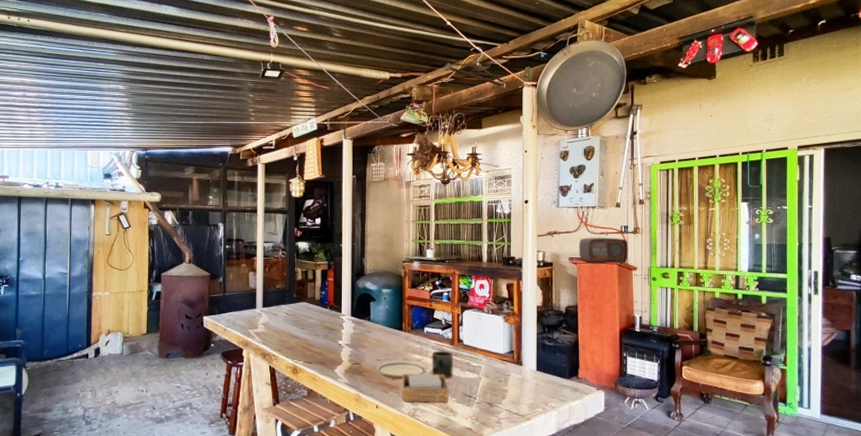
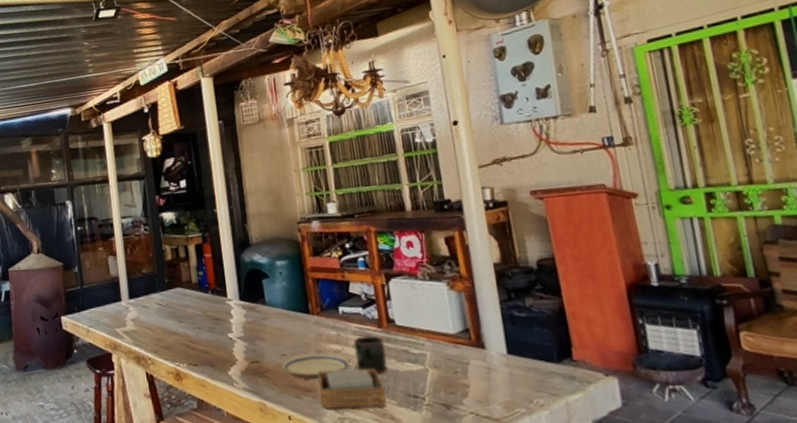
radio: present [578,237,628,264] -> none [541,155,621,196]

